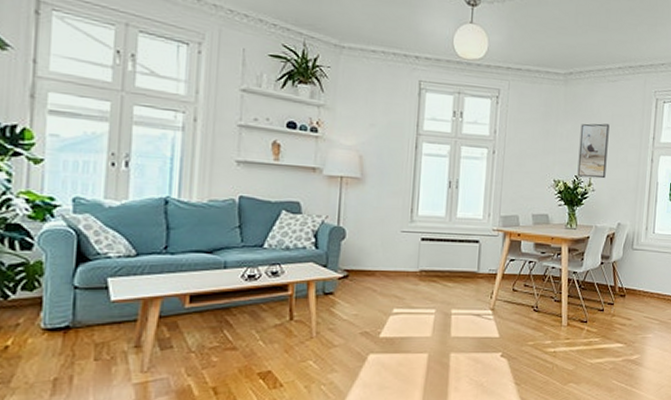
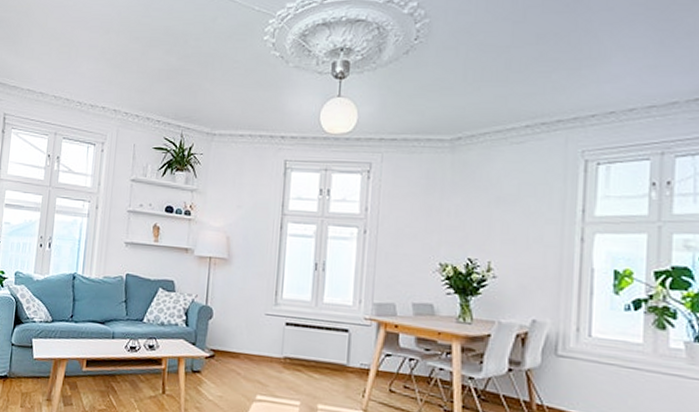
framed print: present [577,123,610,179] -> none [471,195,515,263]

